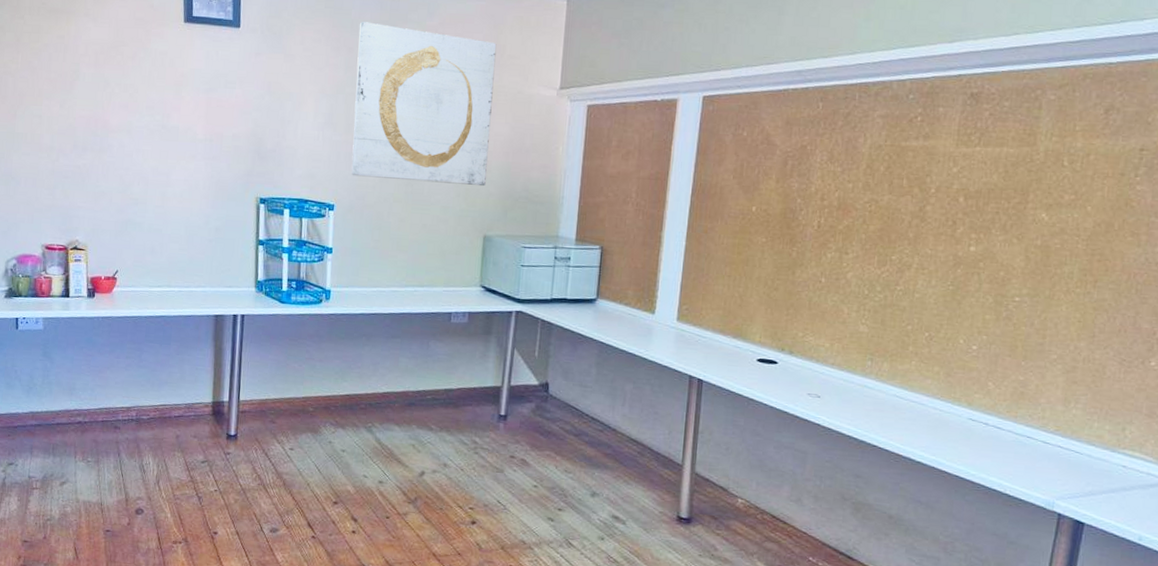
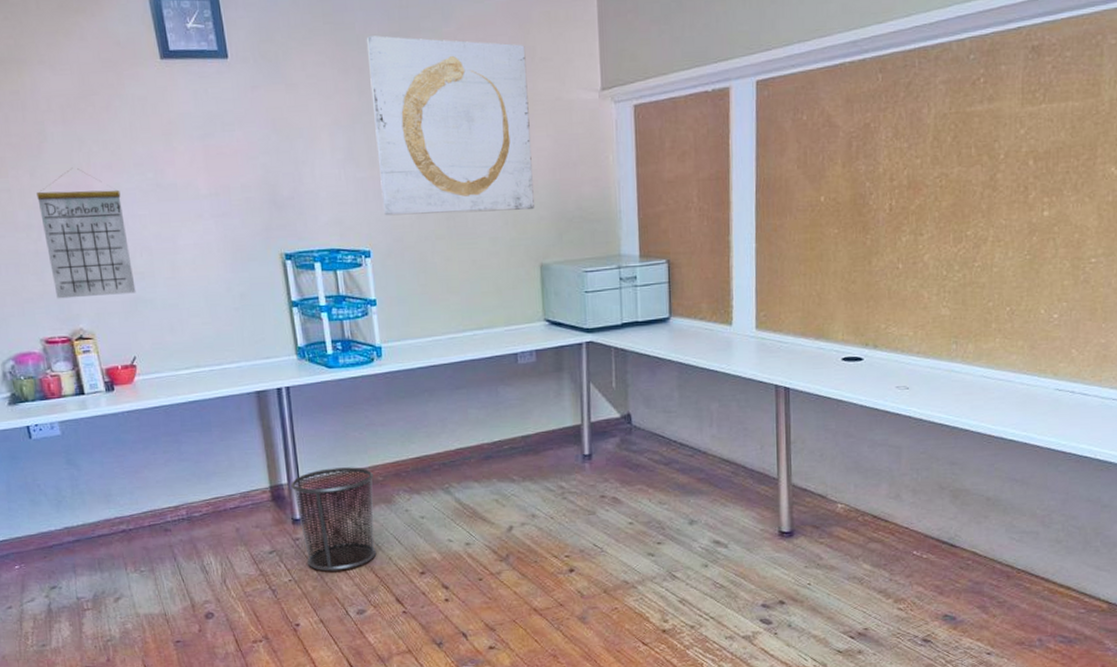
calendar: none [61,104,131,216] -> present [37,167,136,299]
waste bin: none [231,393,306,489] -> present [291,467,377,572]

